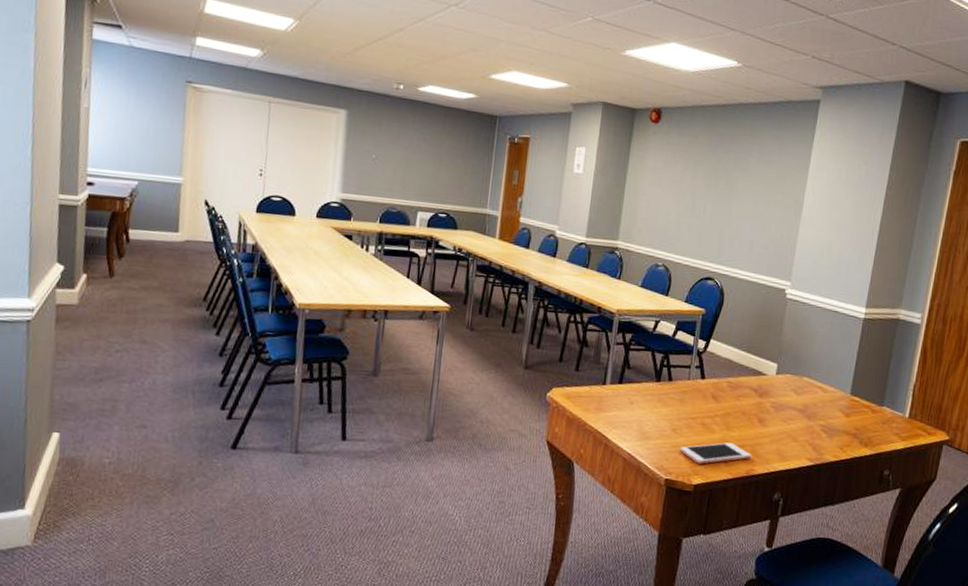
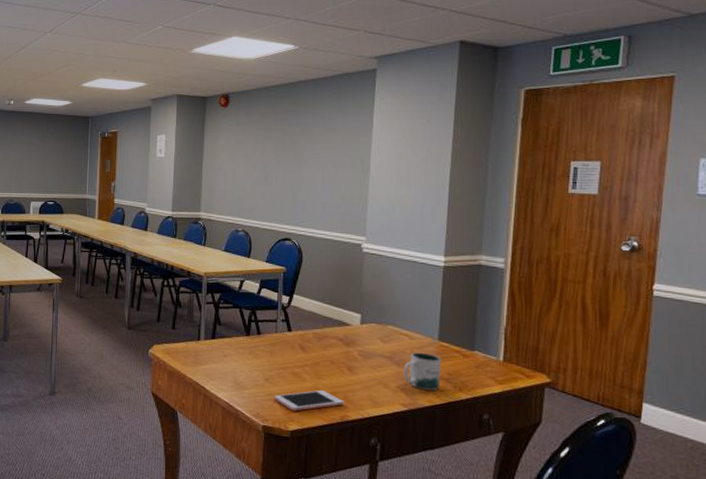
mug: none [812,405,852,446] -> present [403,352,442,391]

